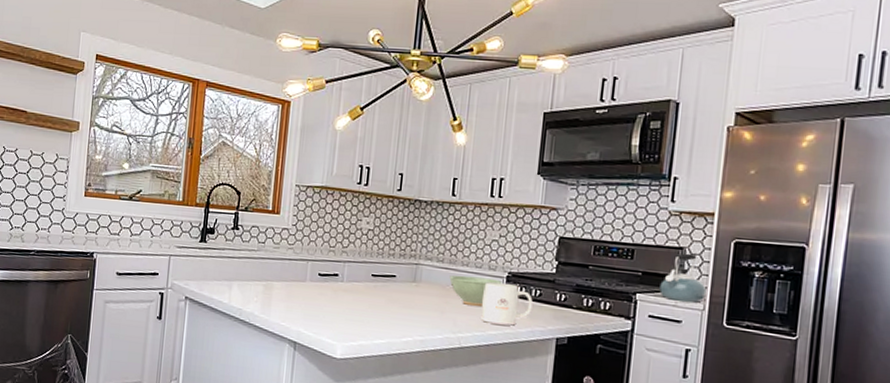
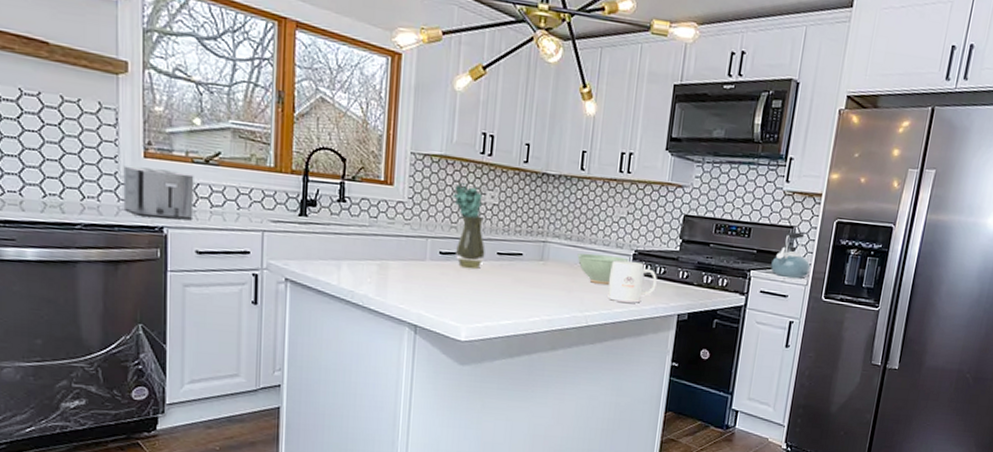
toaster: none [66,203,120,247] -> present [123,165,194,221]
vase: none [331,209,361,291] -> present [453,181,485,270]

